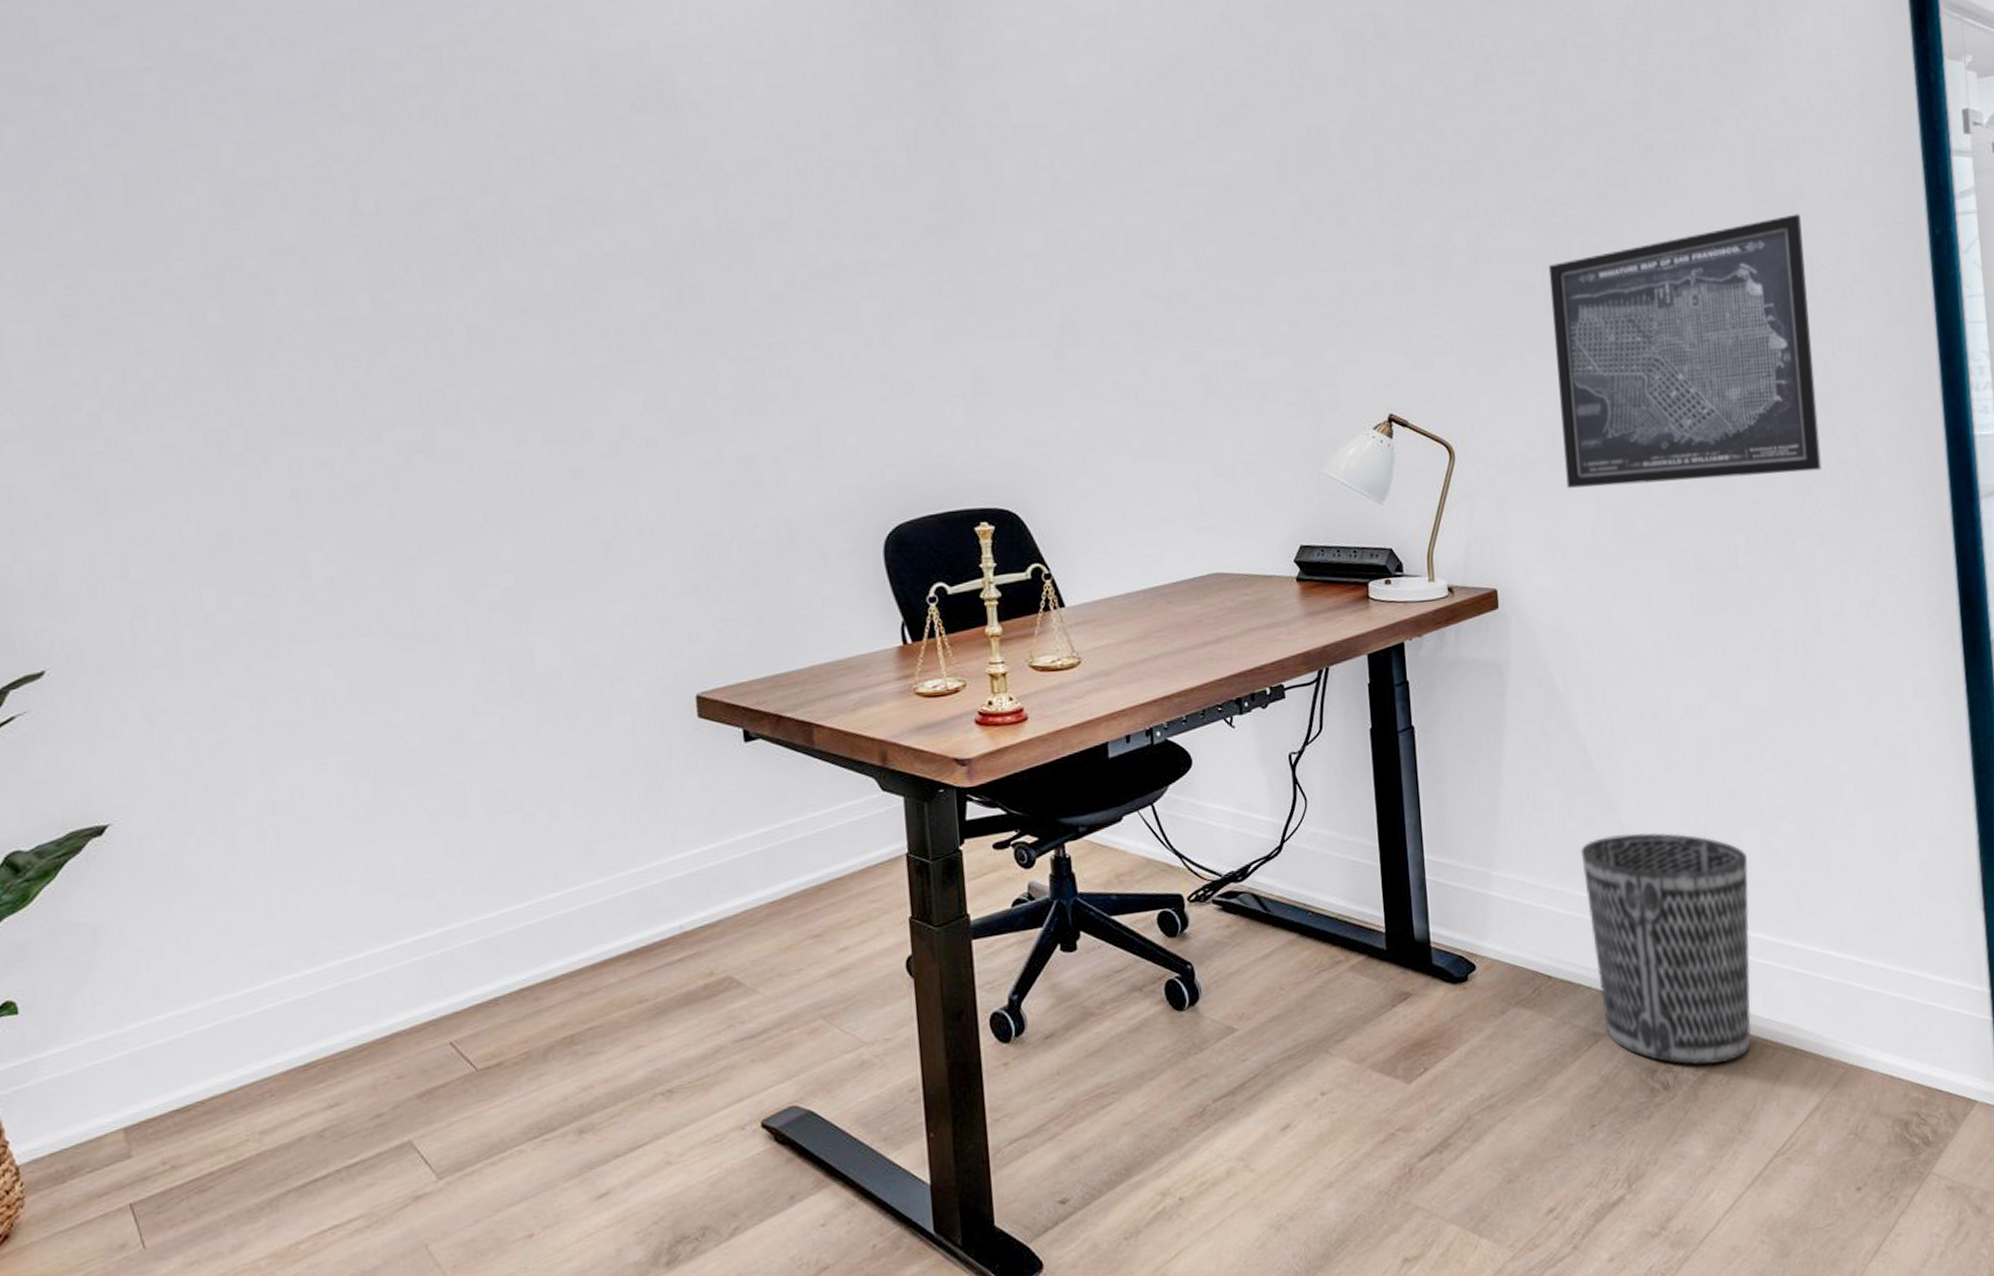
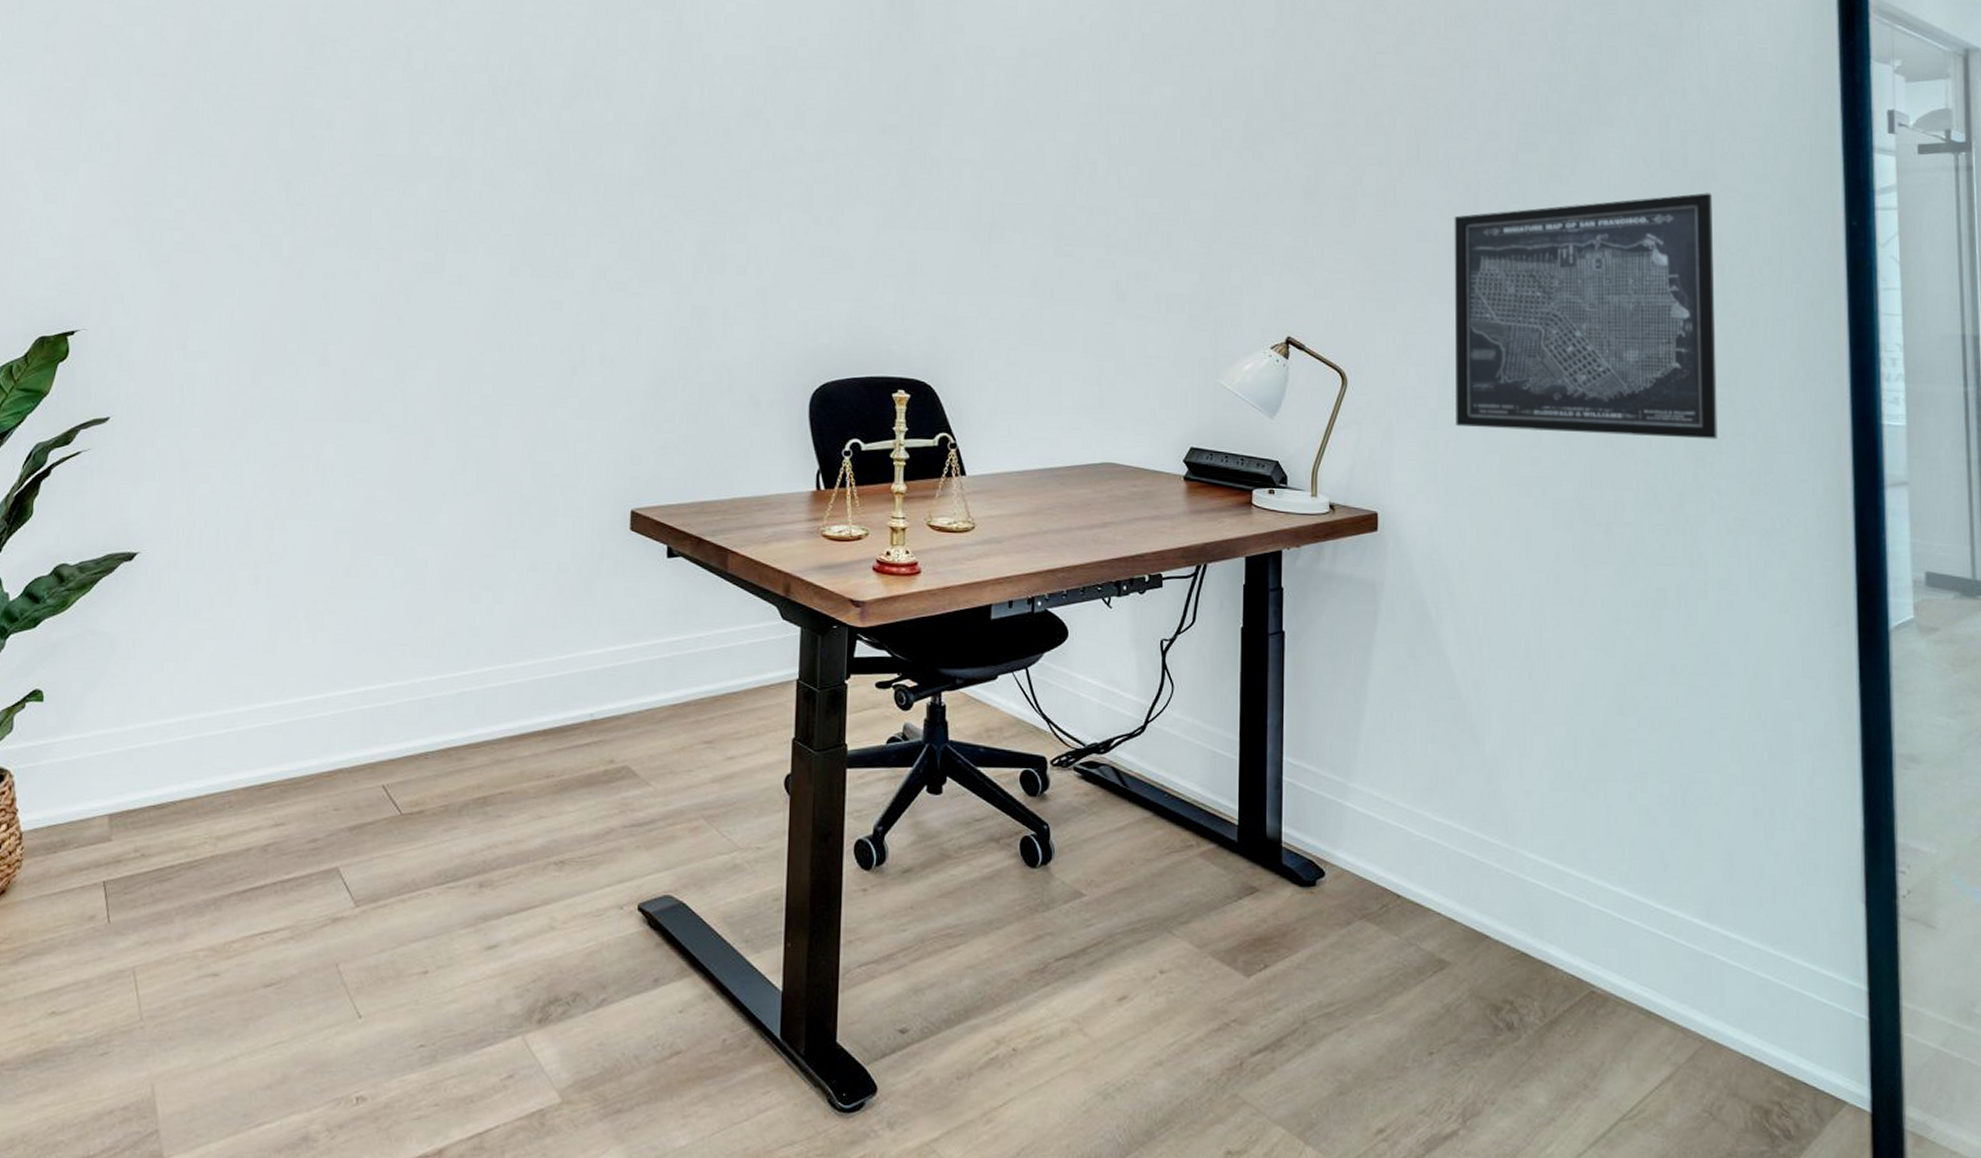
wastebasket: present [1581,832,1752,1065] -> none [1441,767,1613,1013]

